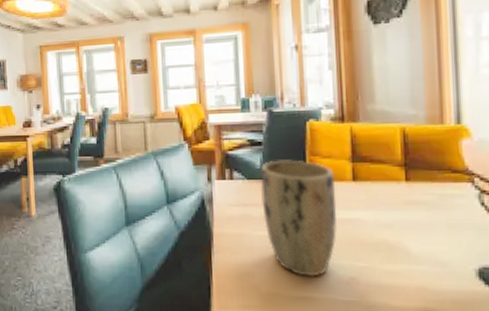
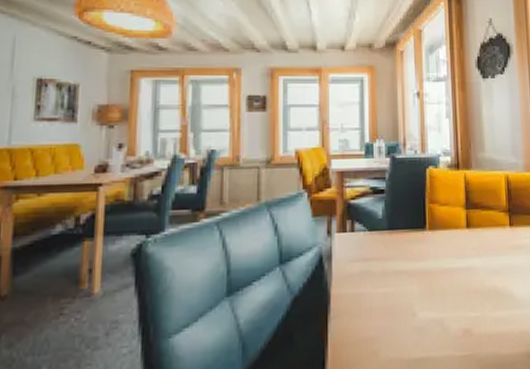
plant pot: present [260,160,337,277] -> none [382,208,453,335]

